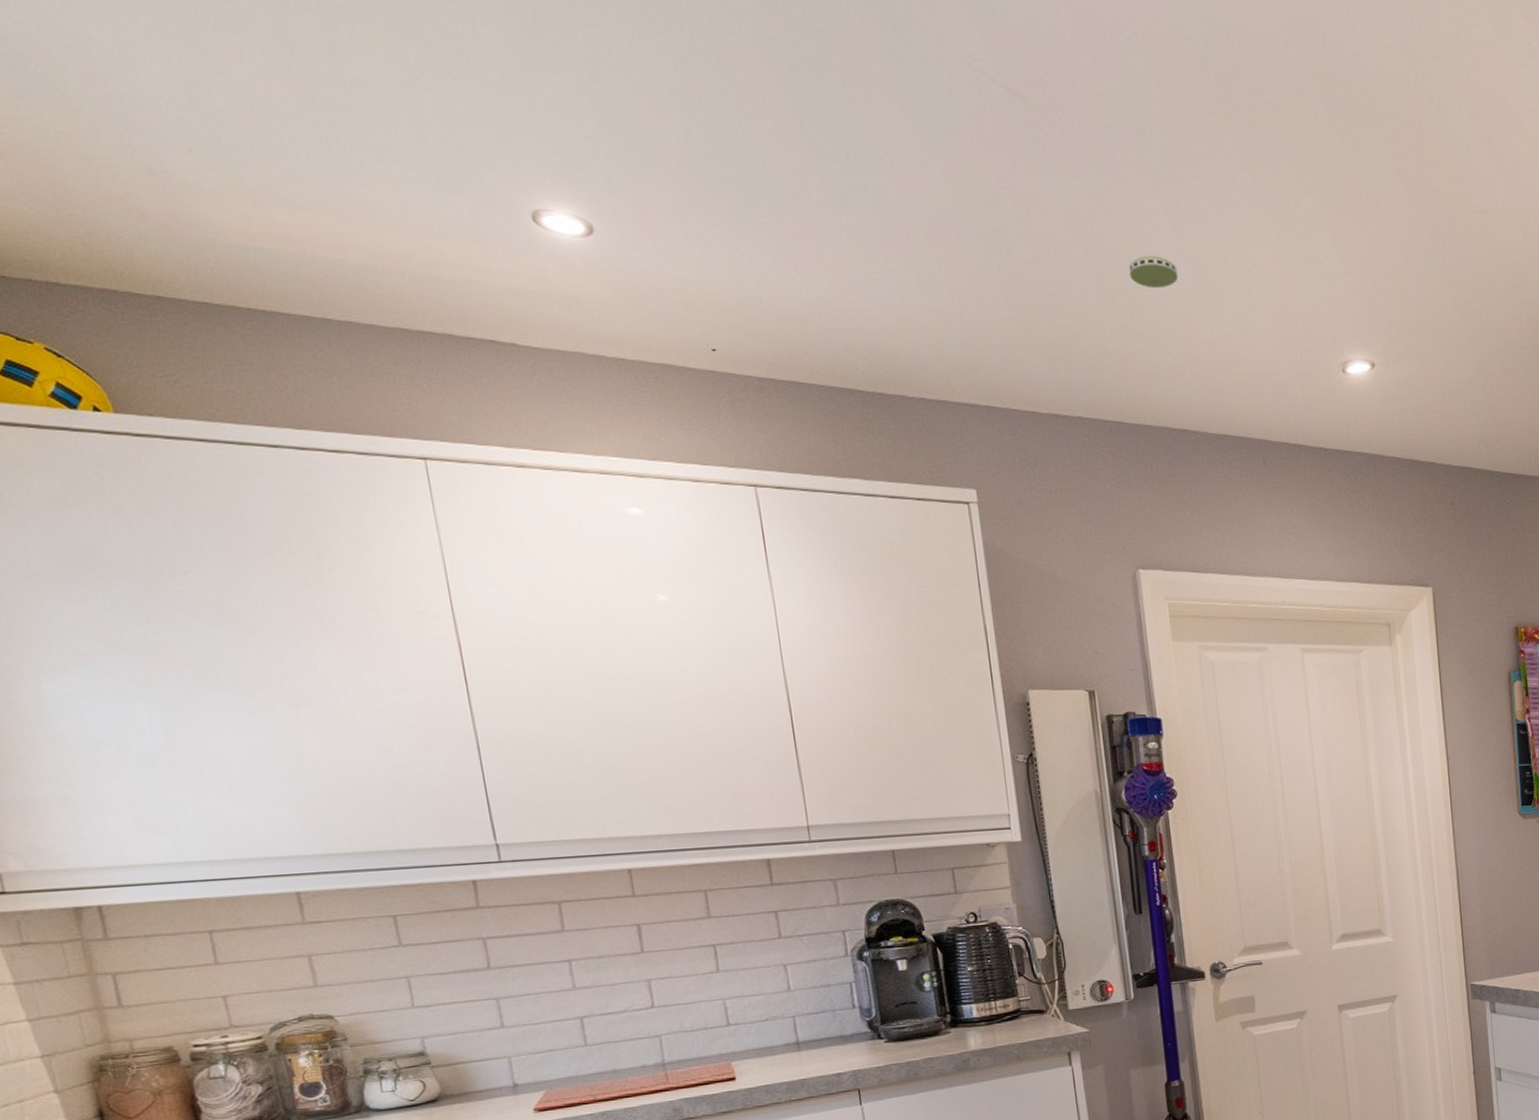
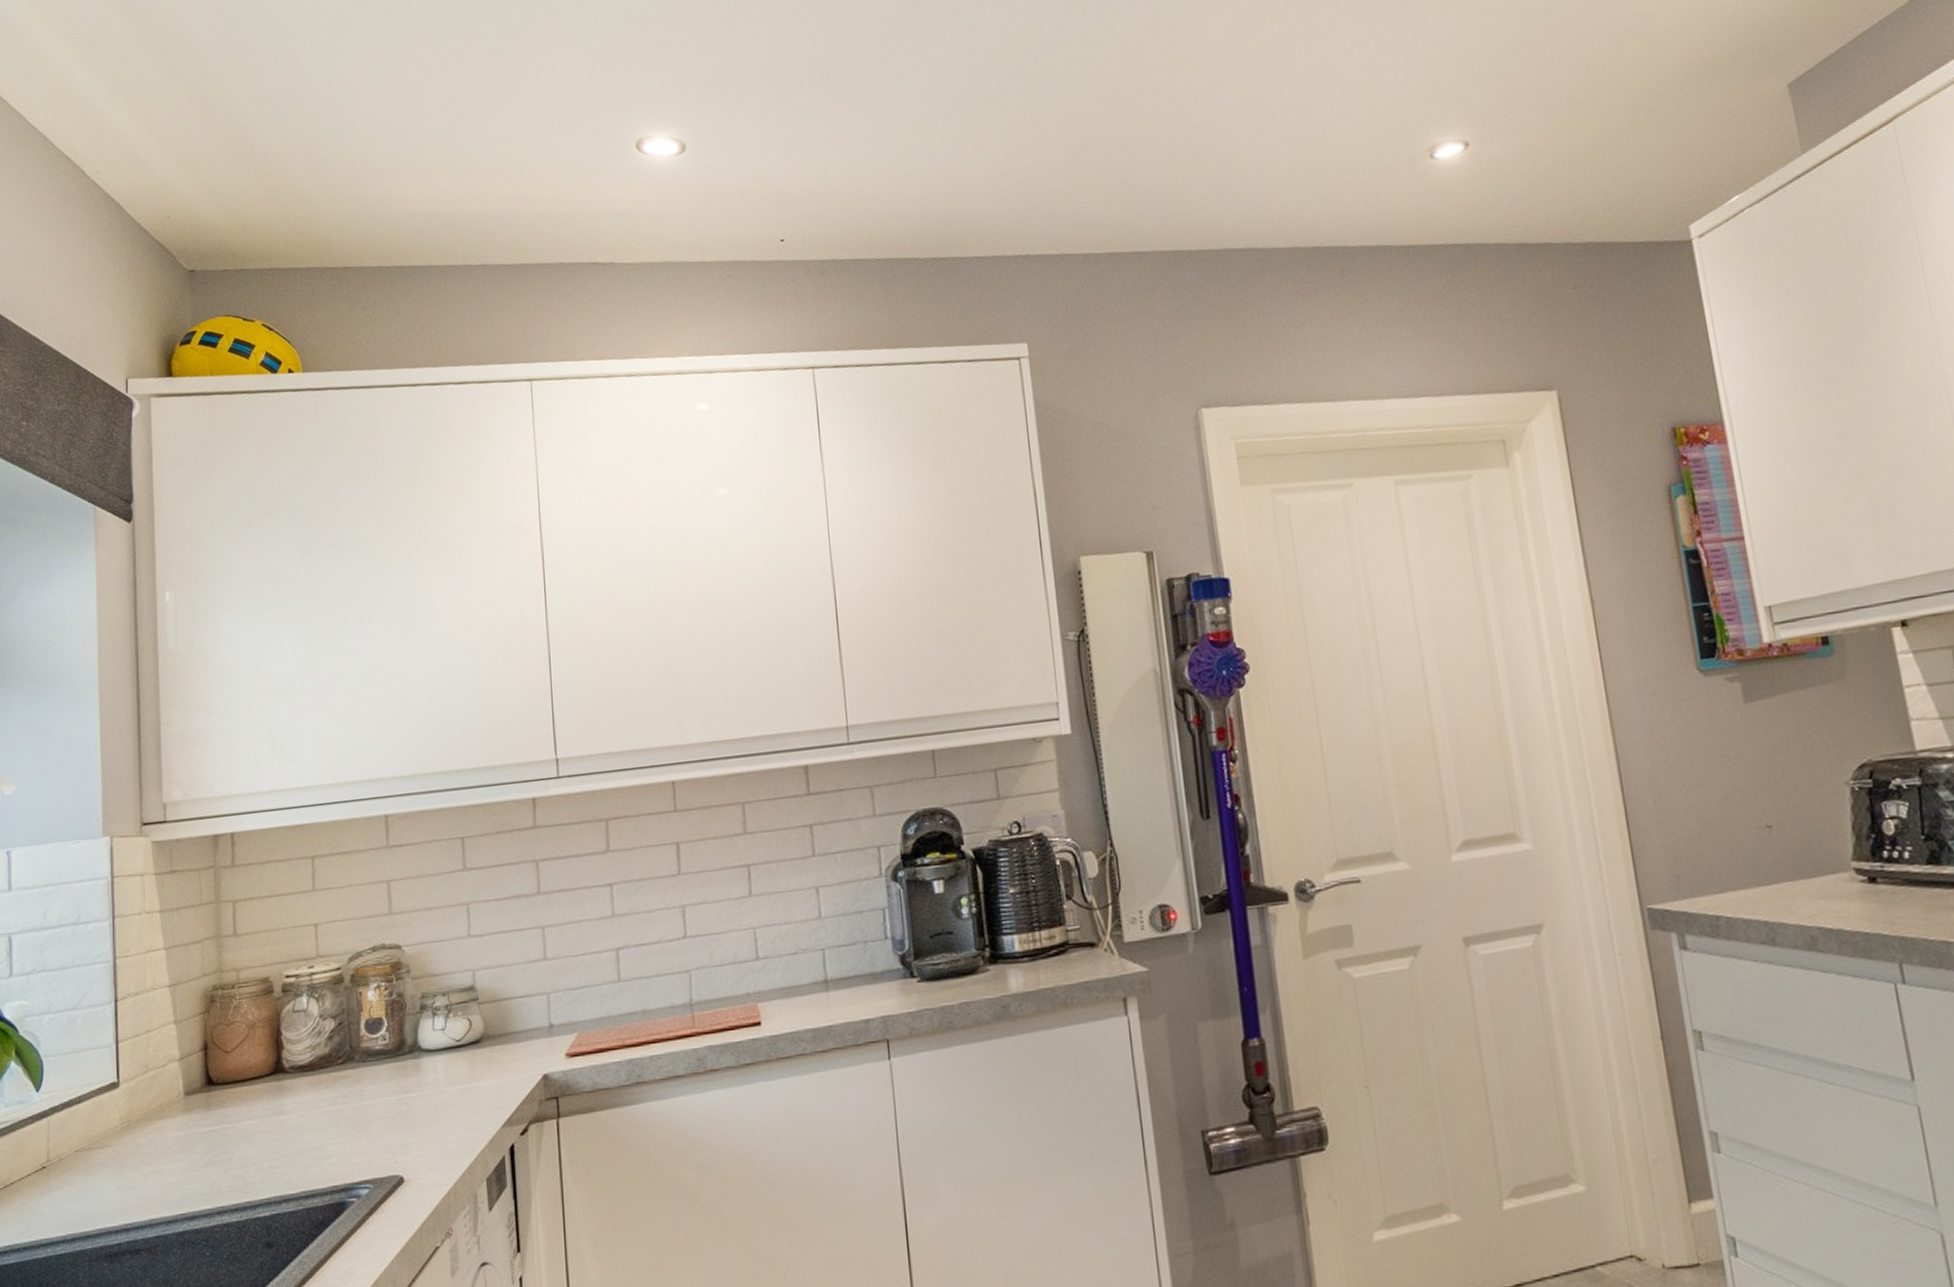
smoke detector: present [1129,255,1179,289] -> none [1187,71,1240,106]

